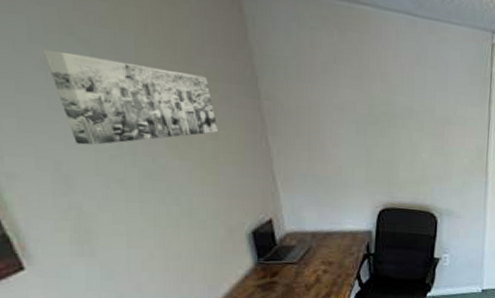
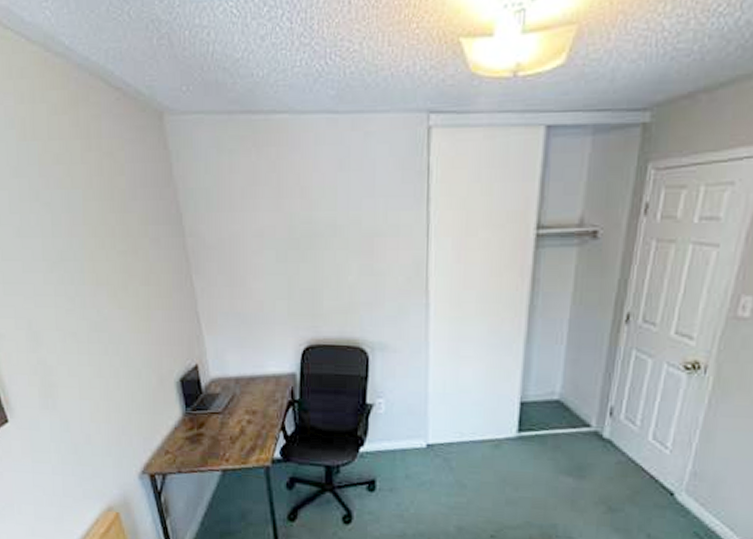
wall art: present [42,49,219,146] -> none [18,217,150,302]

